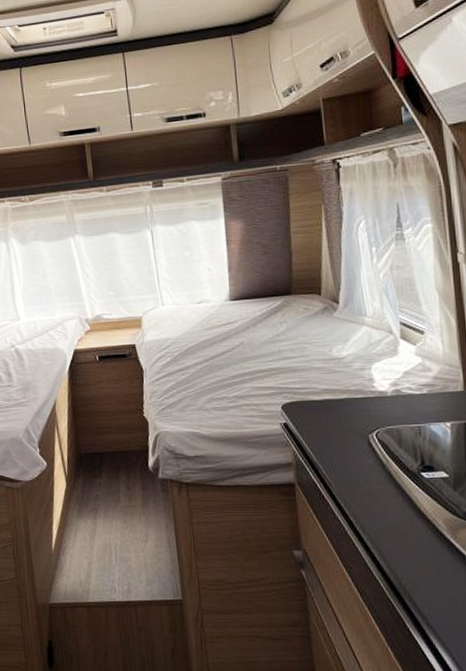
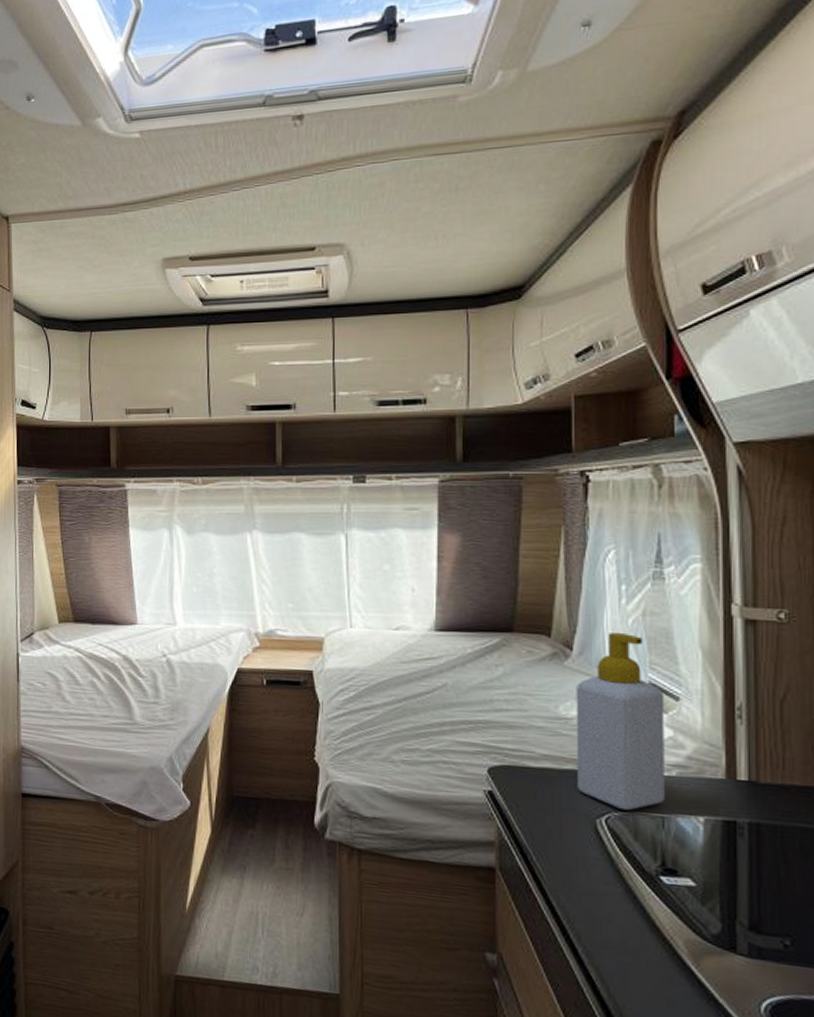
soap bottle: none [344,285,419,424] -> present [576,632,665,810]

